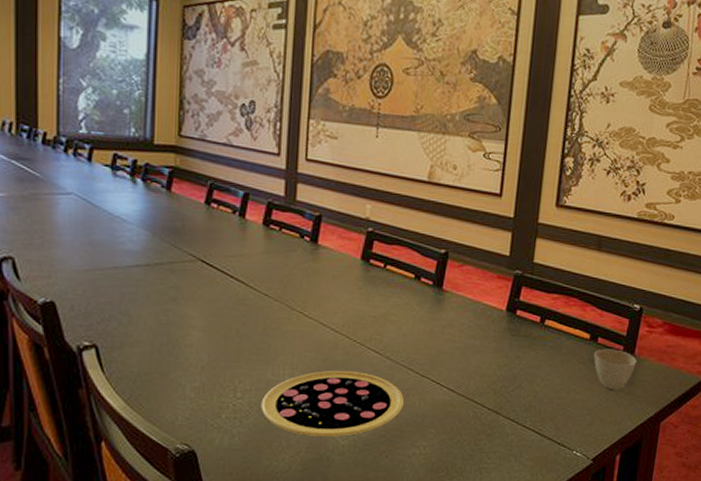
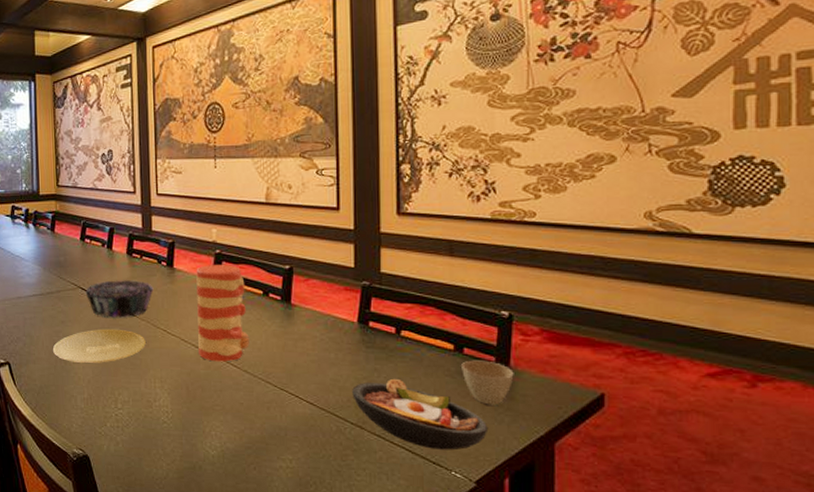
plate: none [157,308,277,347] -> present [52,329,146,363]
decorative bowl: none [206,253,292,297] -> present [85,280,154,318]
pizza: present [261,371,405,437] -> none [138,384,266,447]
vase: none [338,243,397,348] -> present [196,265,250,362]
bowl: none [492,365,610,432] -> present [352,378,489,450]

